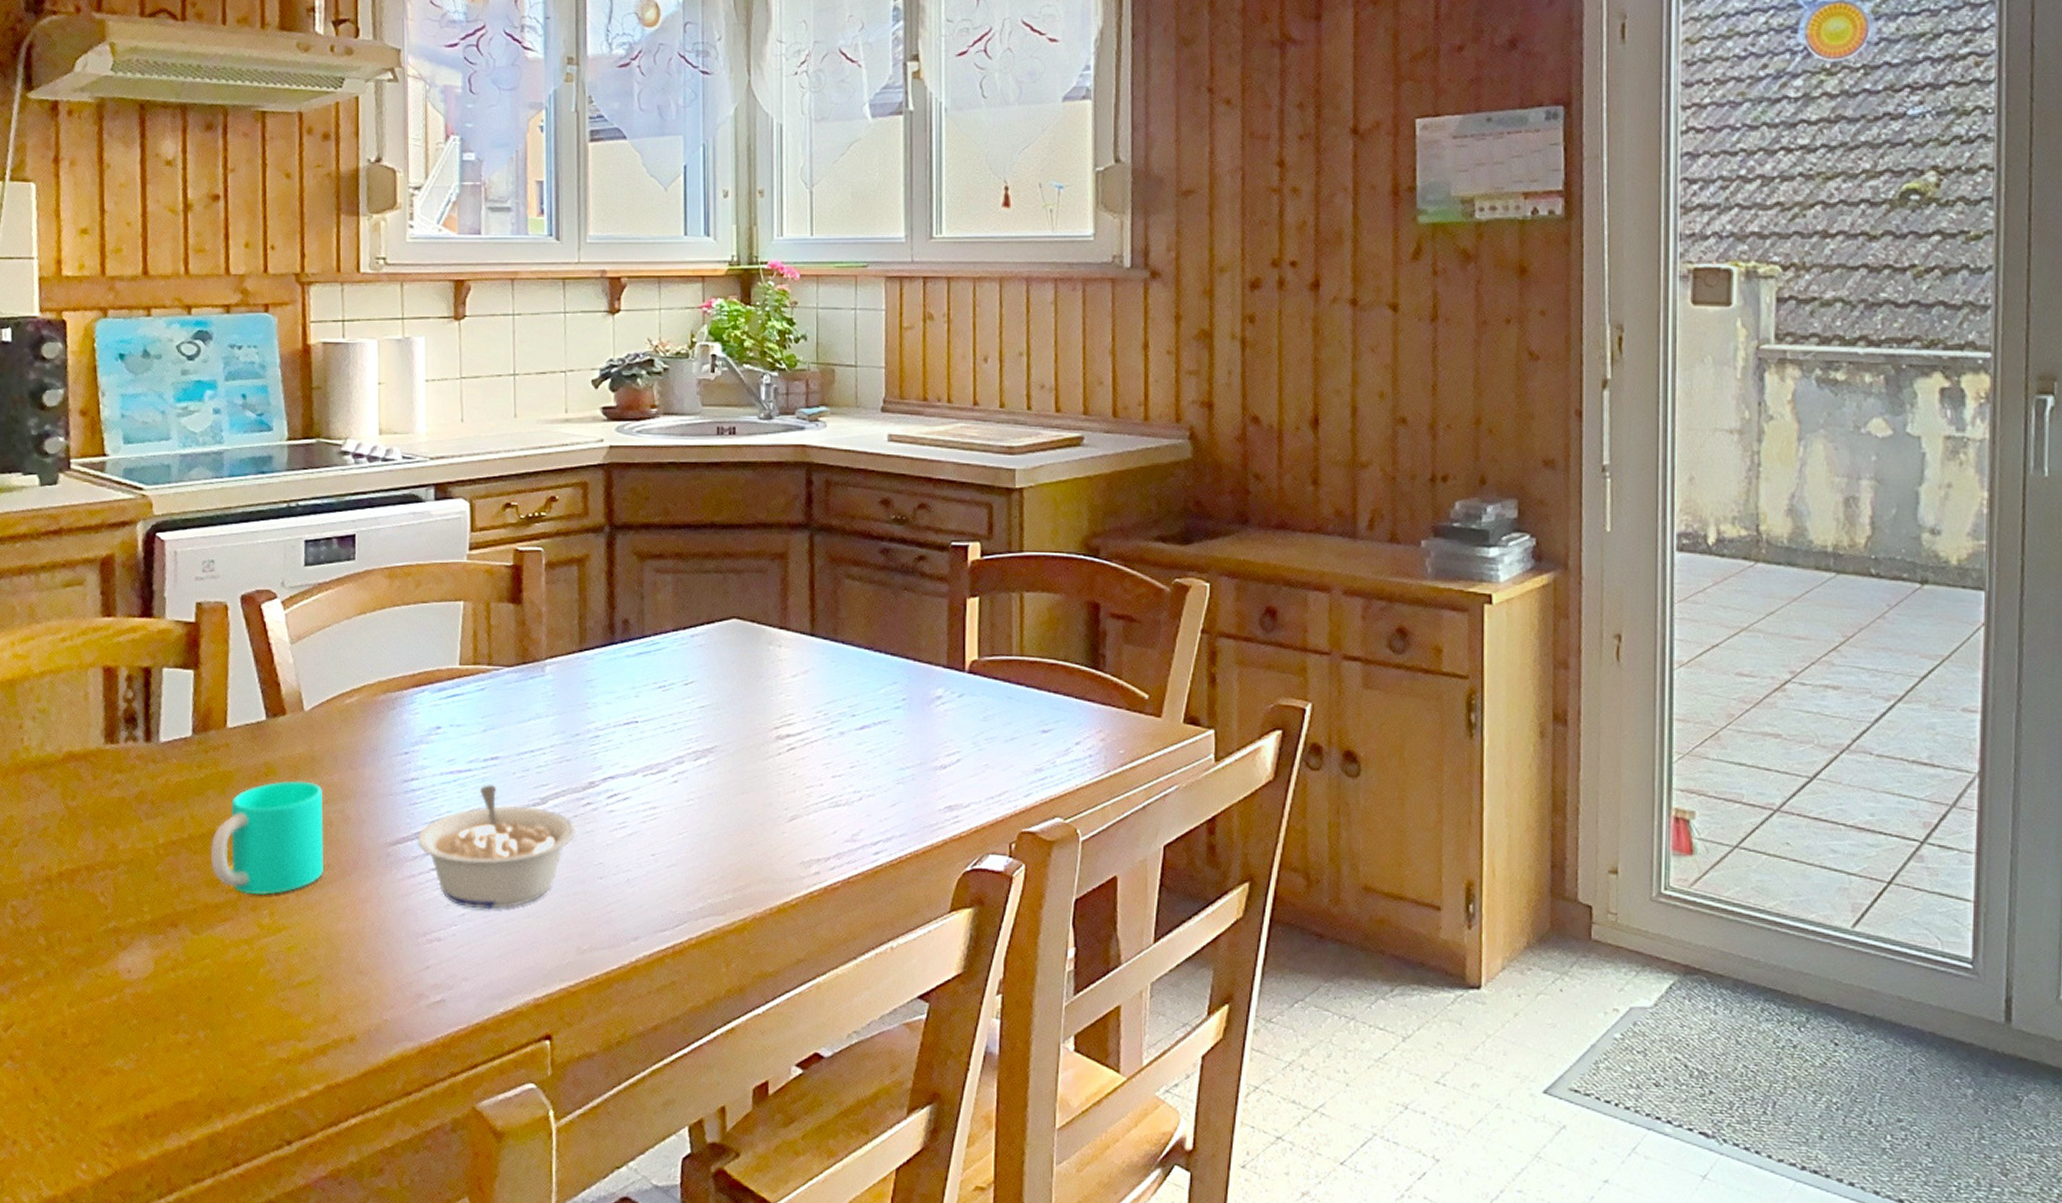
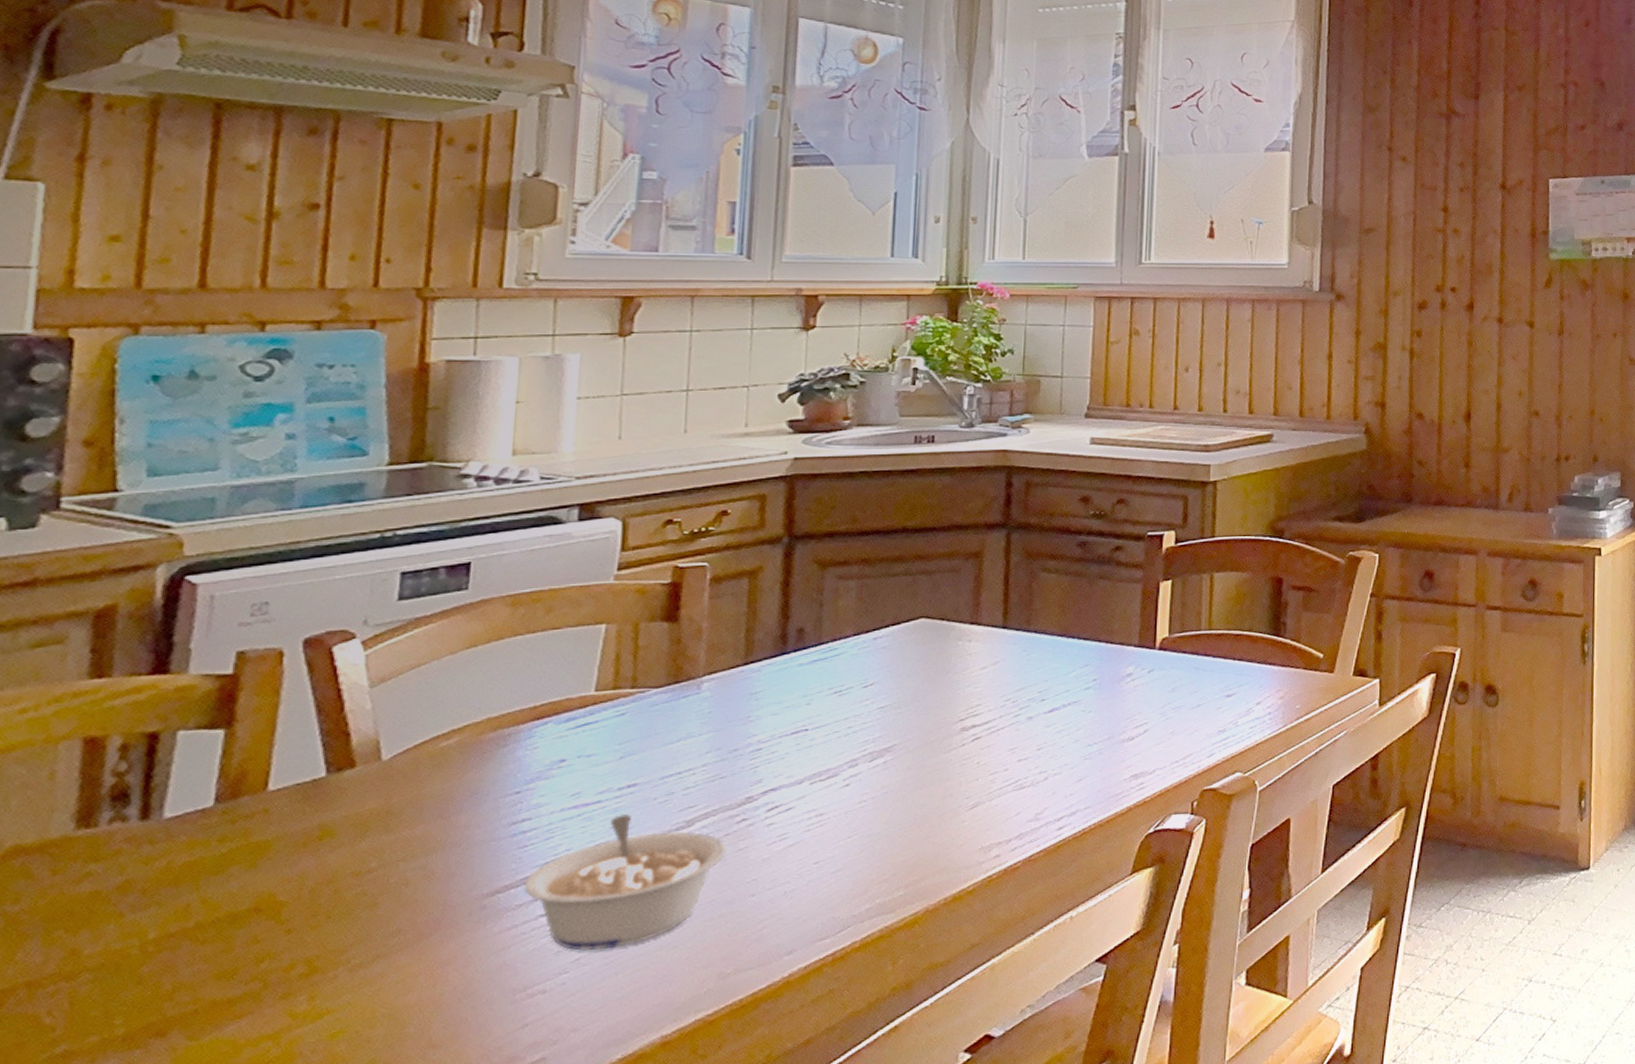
cup: present [210,780,324,896] -> none [225,839,399,980]

